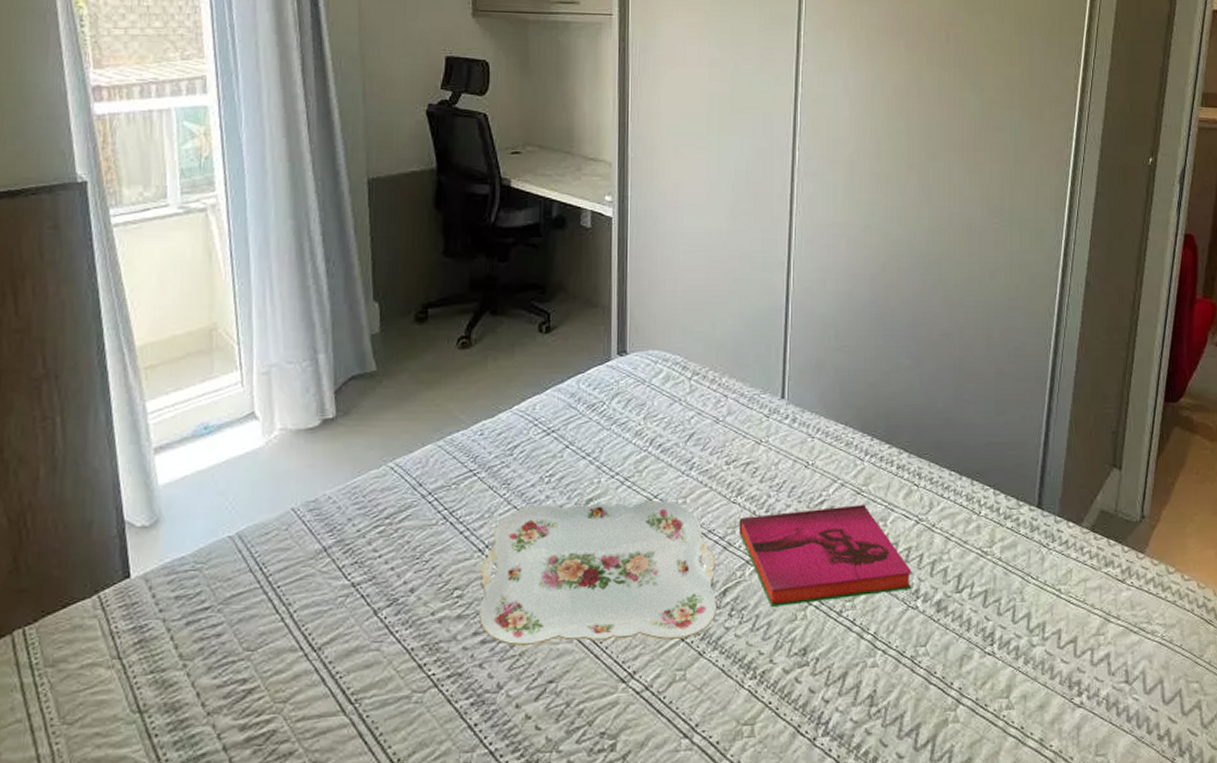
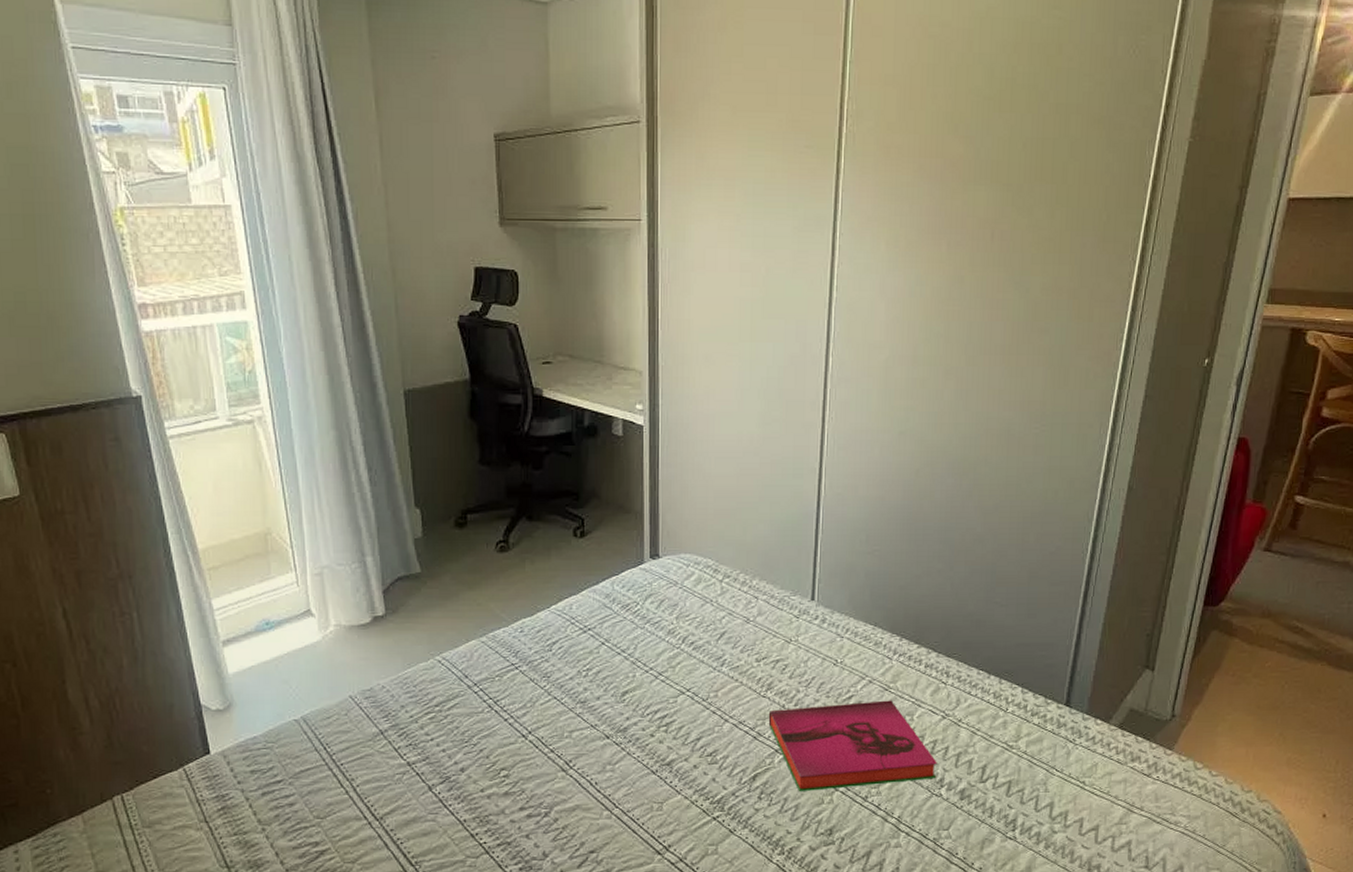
serving tray: present [479,500,716,646] -> none [525,694,747,820]

